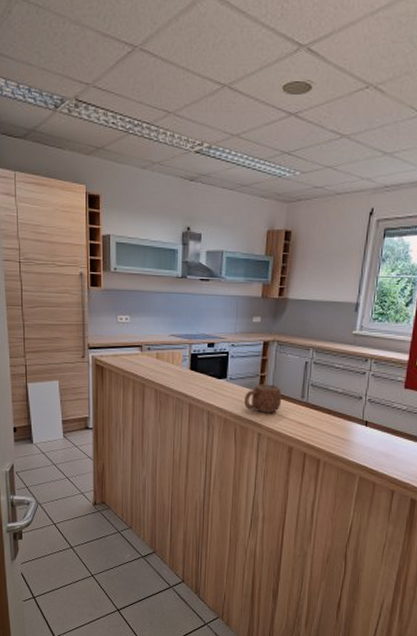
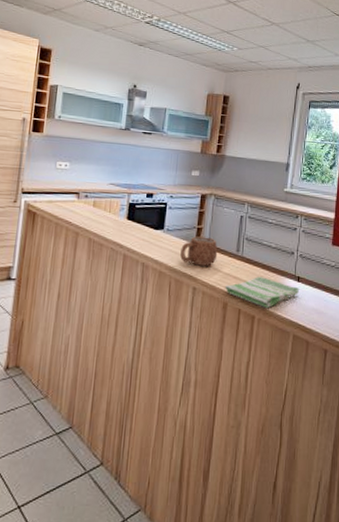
dish towel: none [290,422,368,453] -> present [225,276,300,309]

